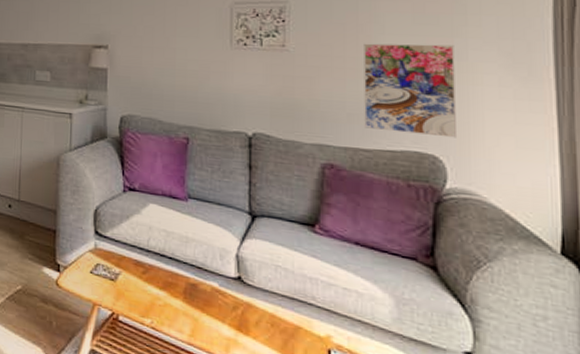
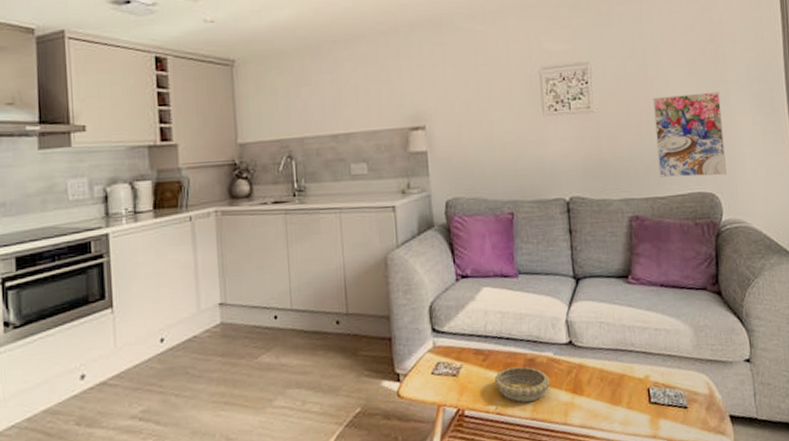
decorative bowl: none [152,286,212,327] -> present [494,366,550,402]

